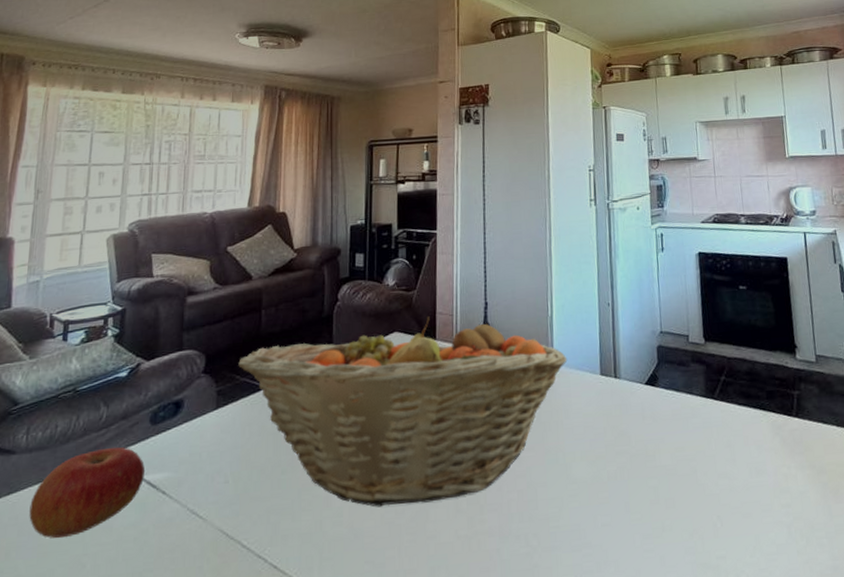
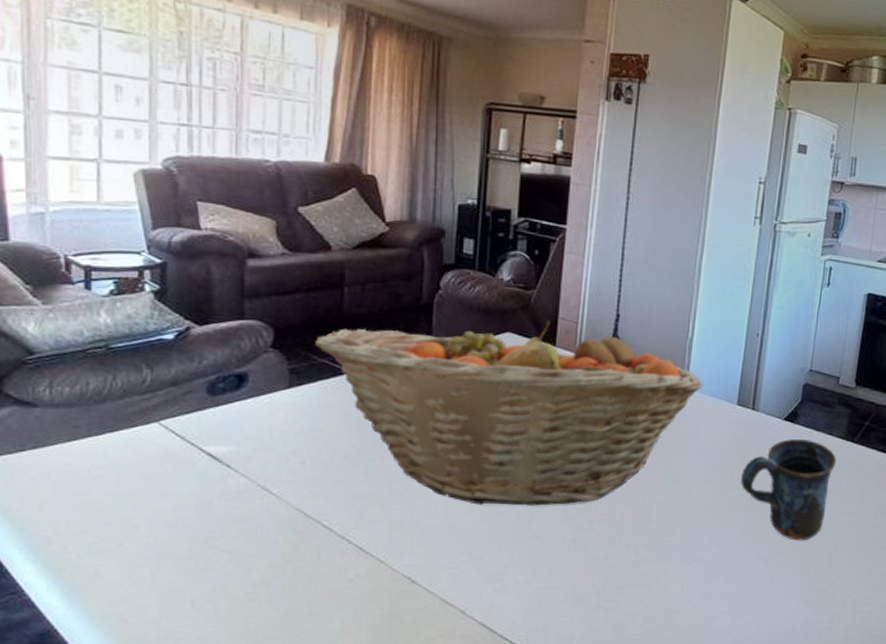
apple: present [29,447,145,538] -> none [63,413,203,498]
mug: none [615,401,702,513] -> present [741,438,837,541]

